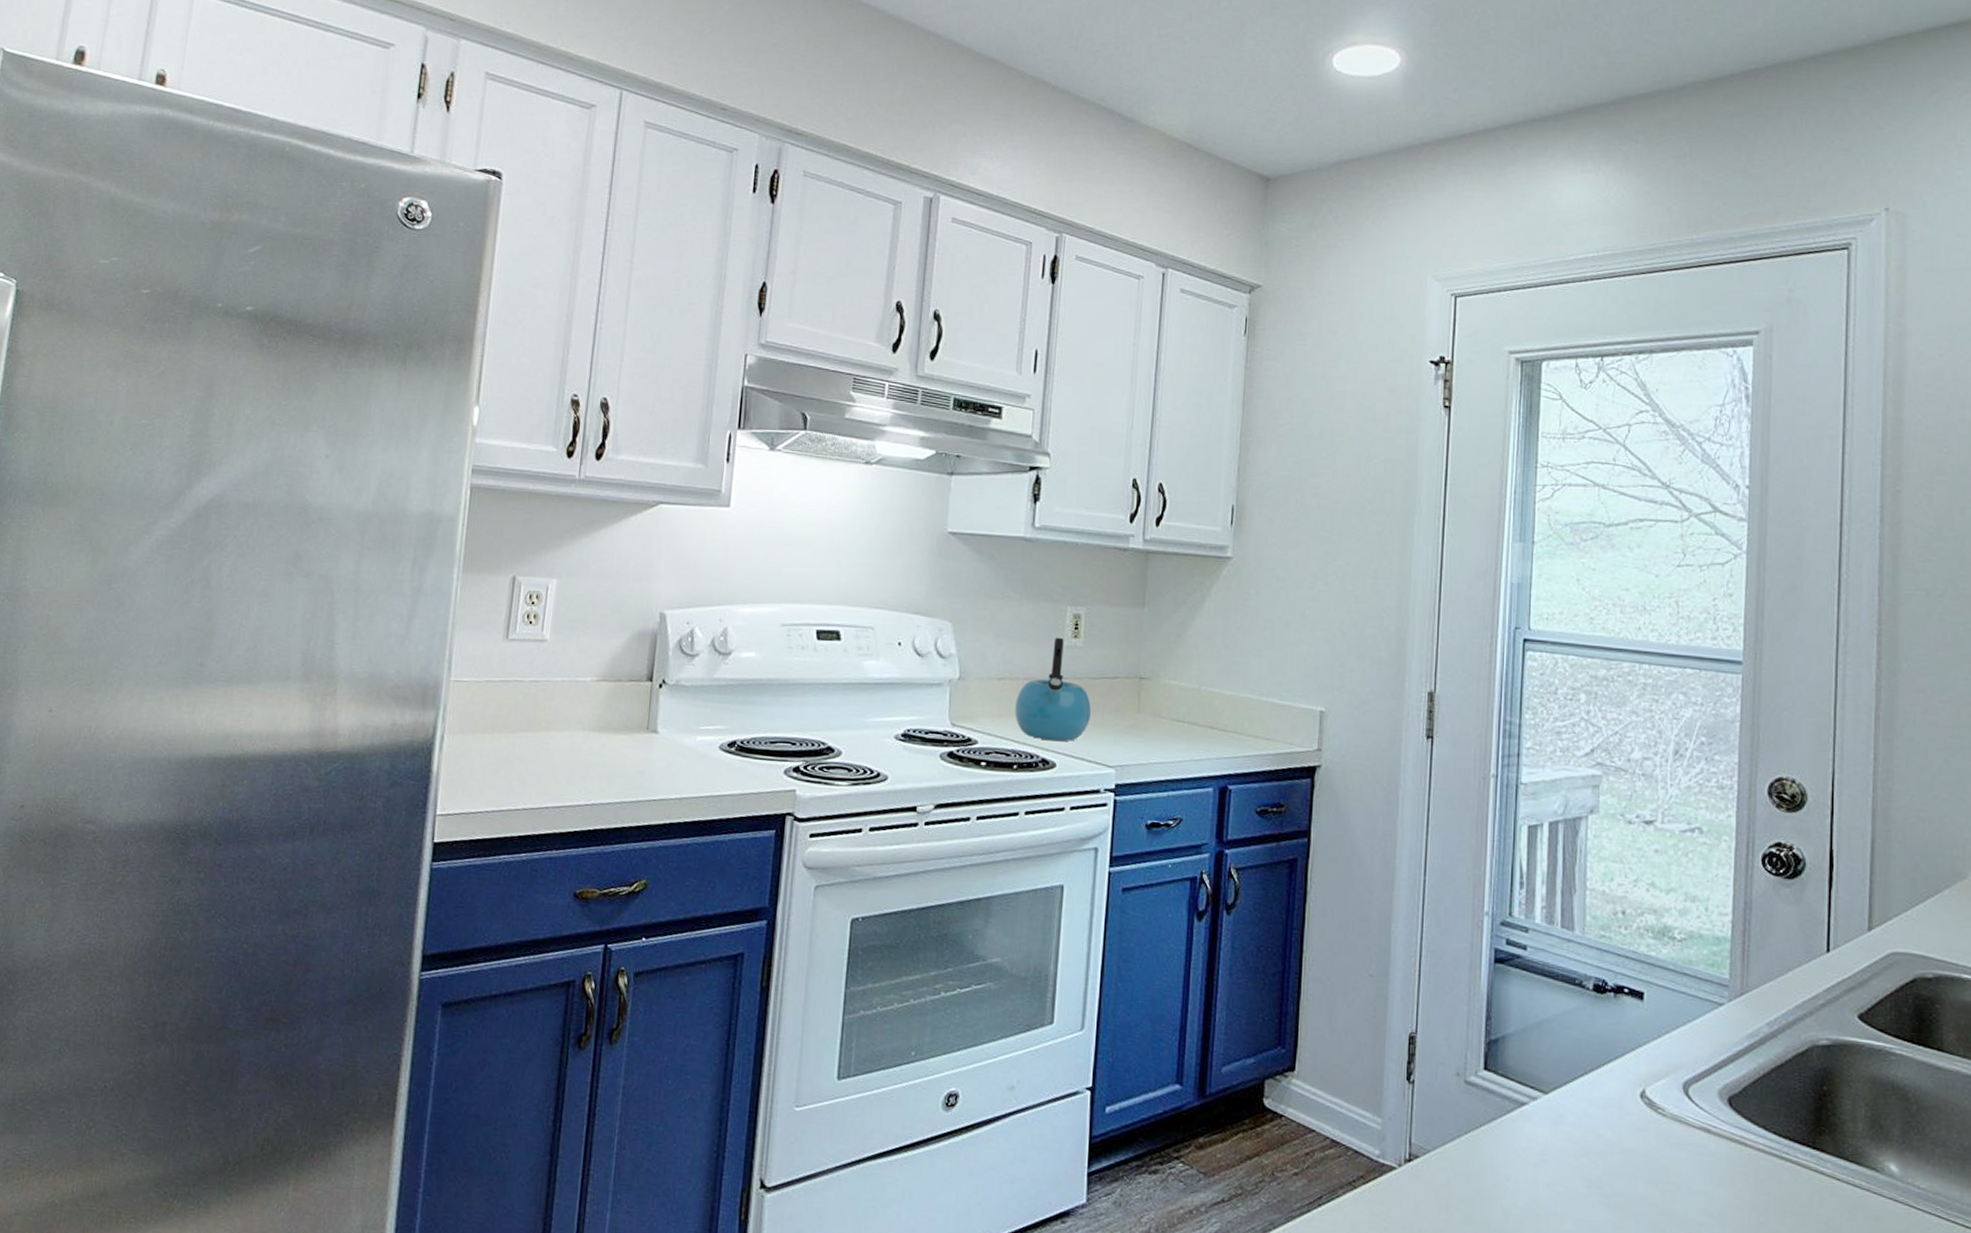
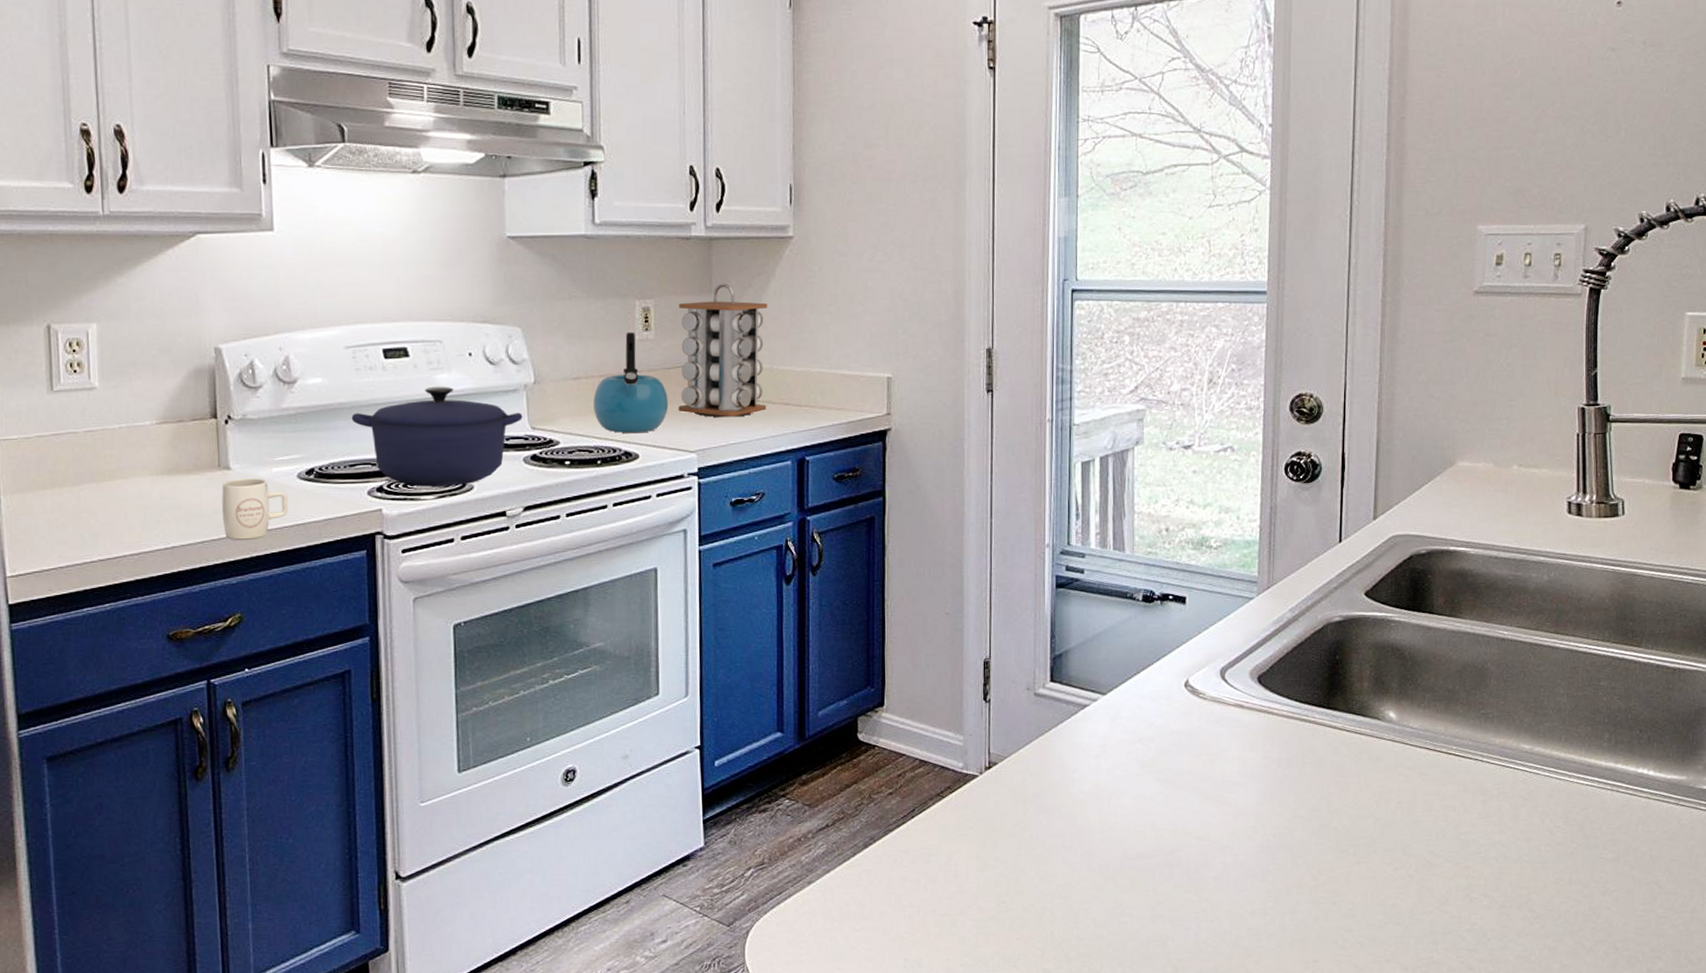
mug: none [643,743,707,806] -> present [221,478,288,541]
cooking pot: none [778,672,944,775] -> present [351,386,523,487]
spice rack: none [1100,597,1201,736] -> present [678,283,768,418]

